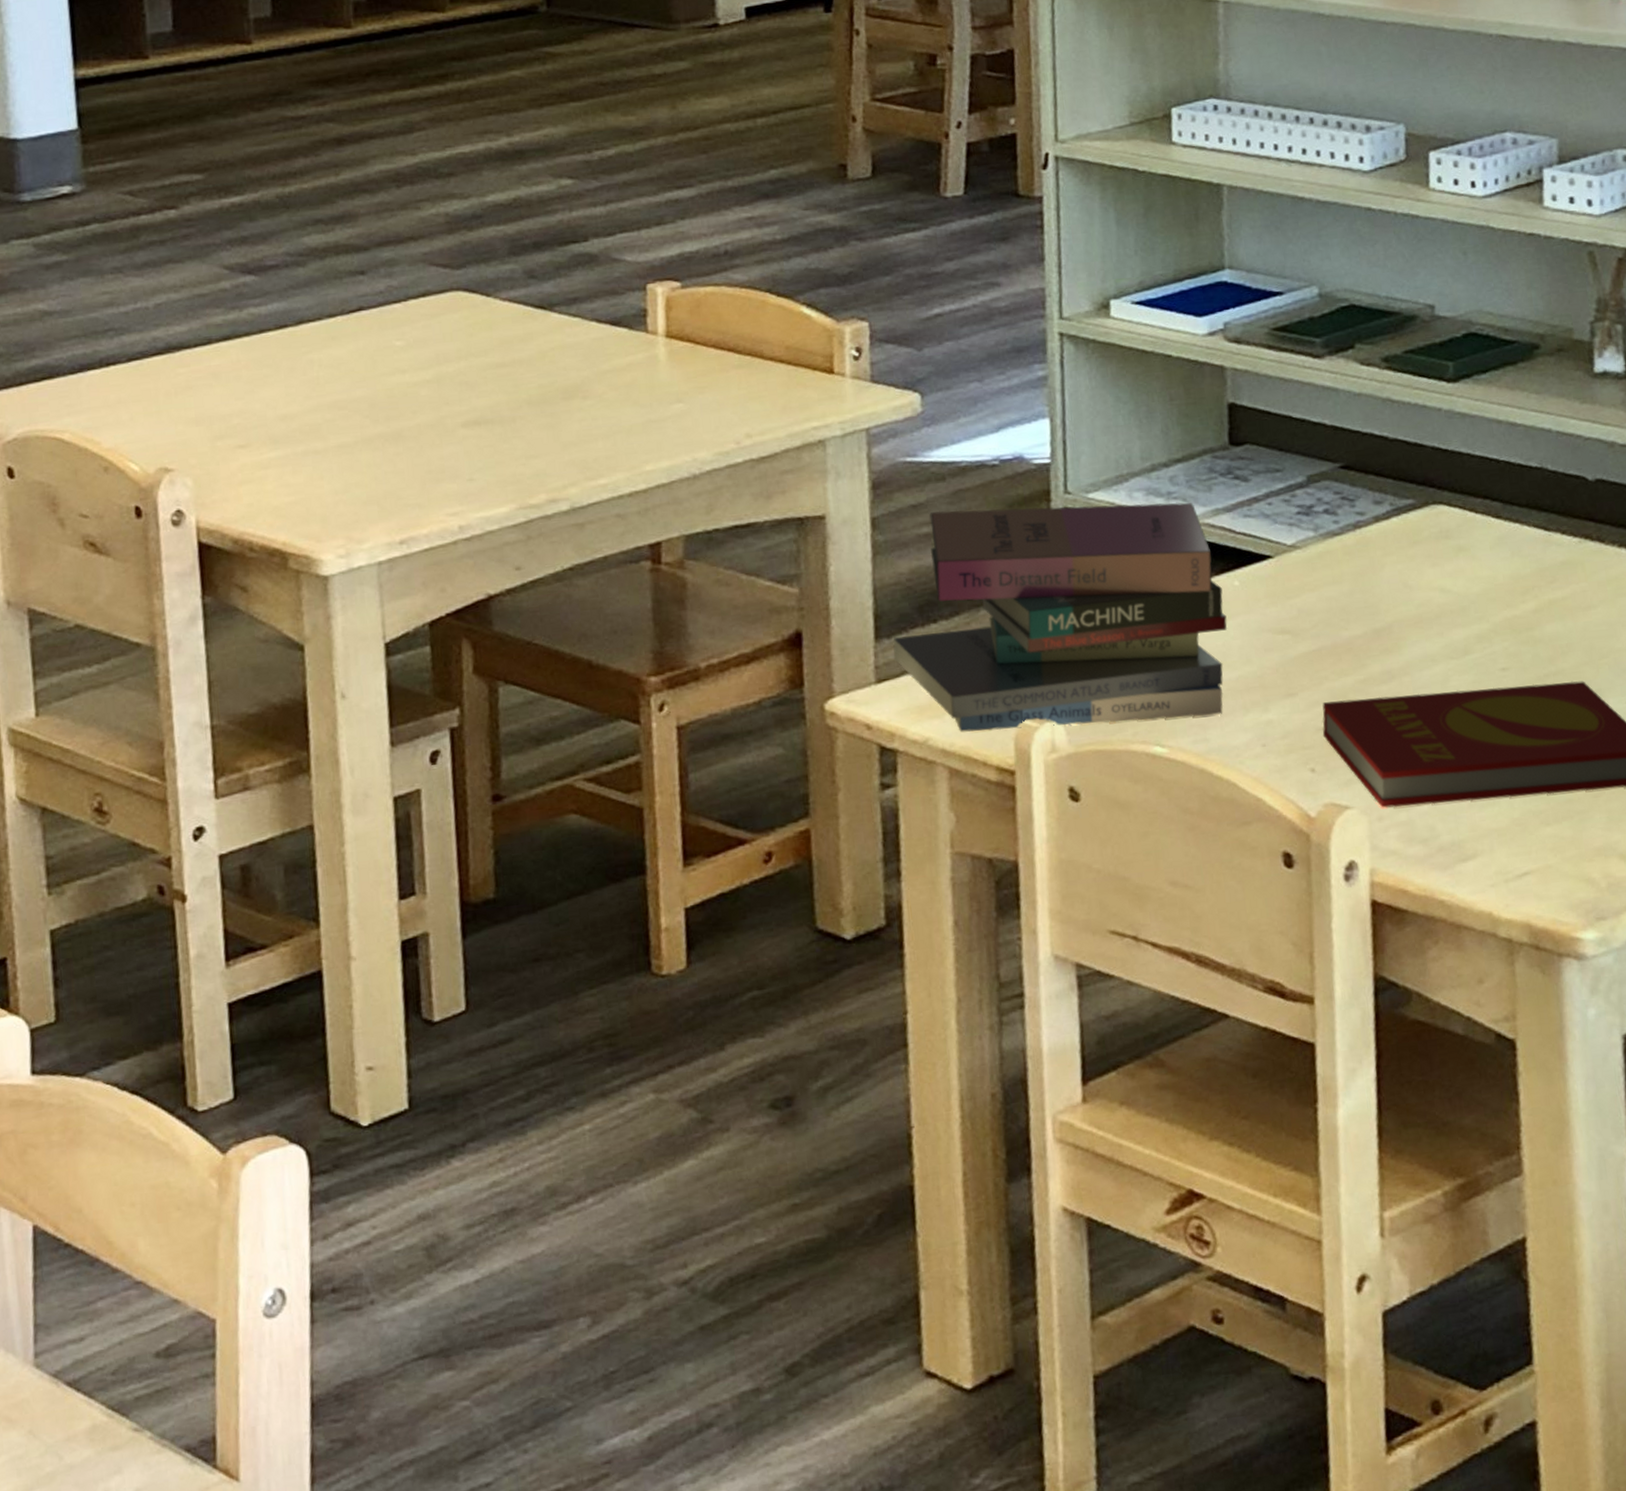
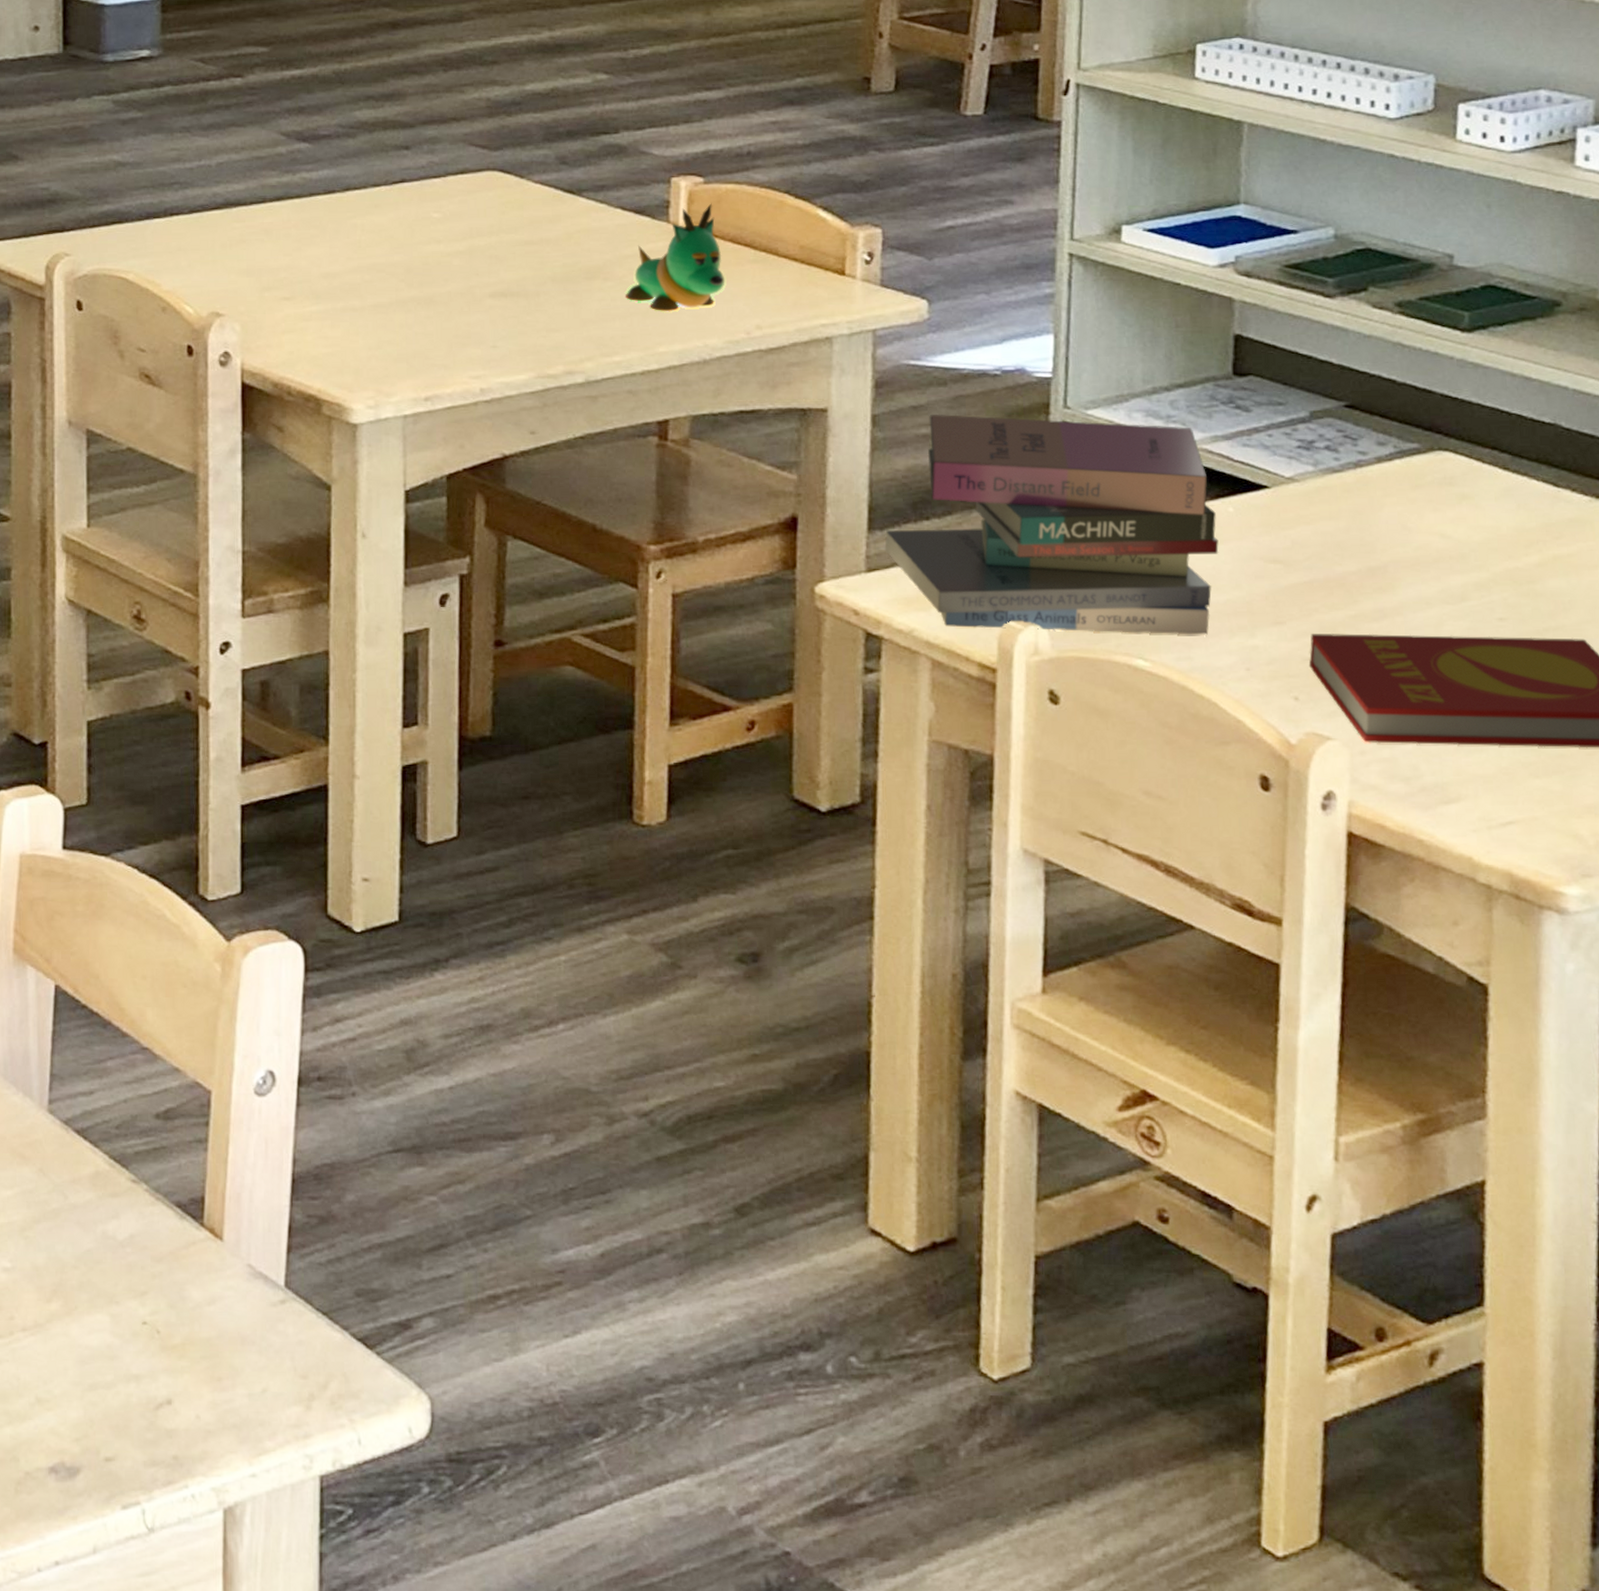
toy animal: none [607,308,711,427] -> present [626,203,725,312]

